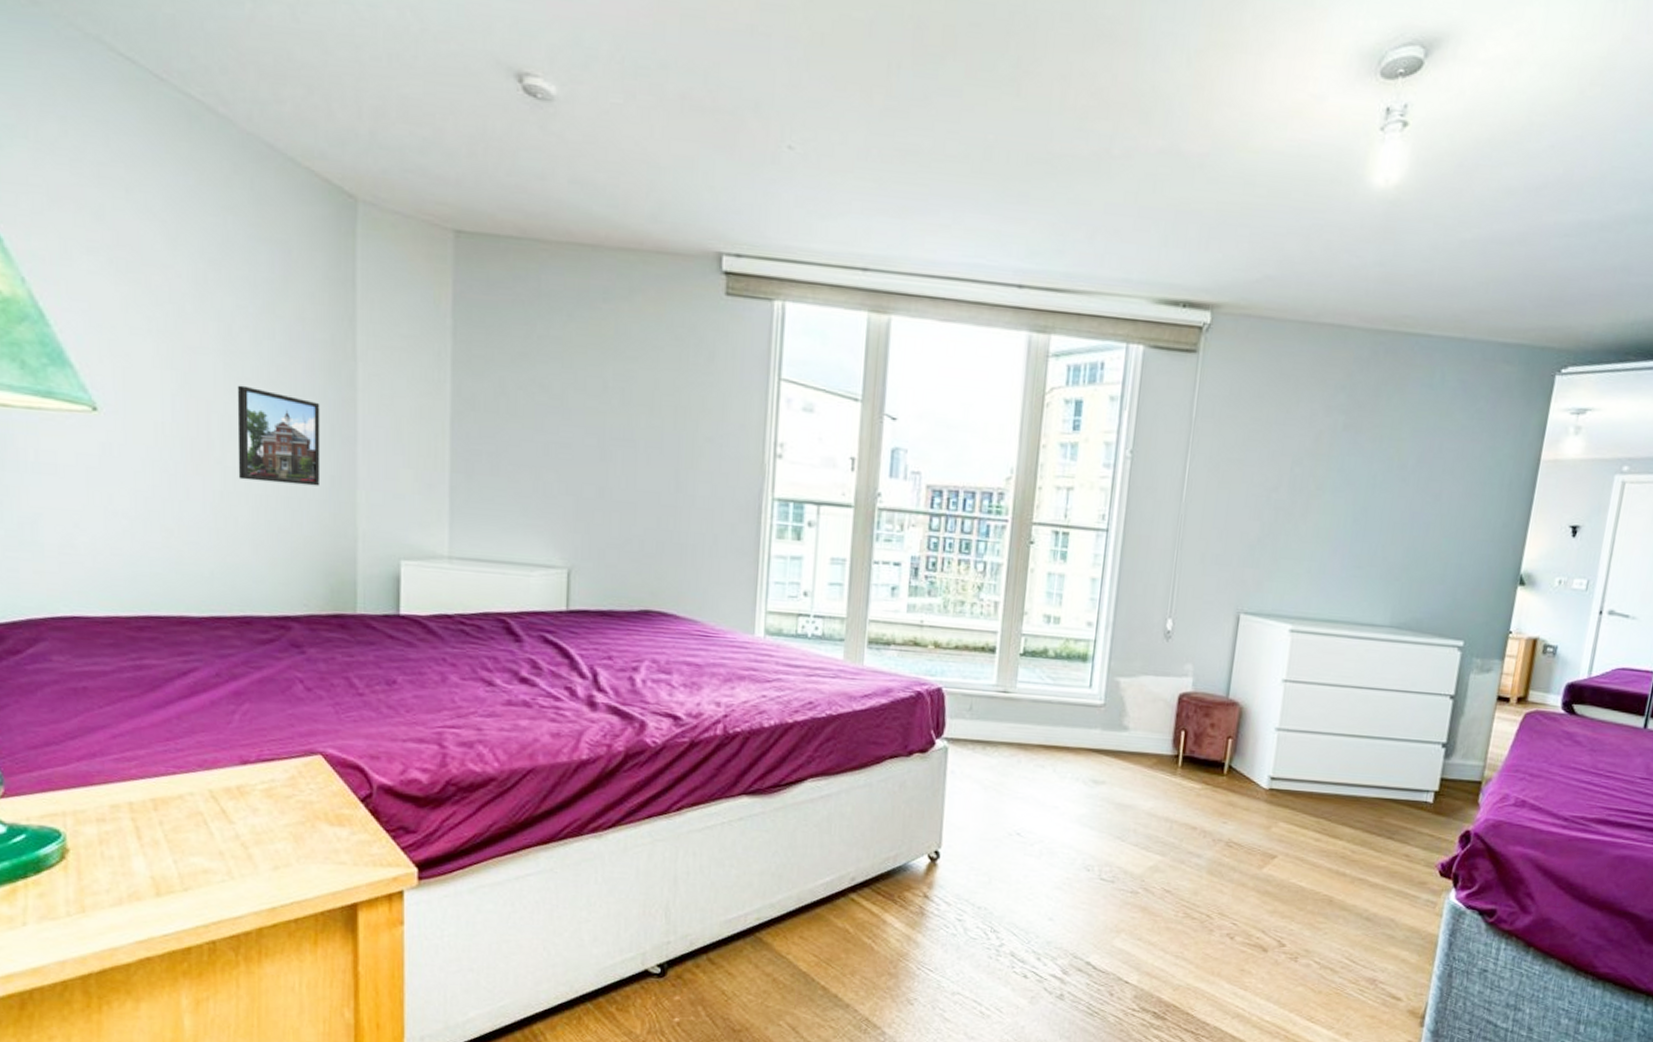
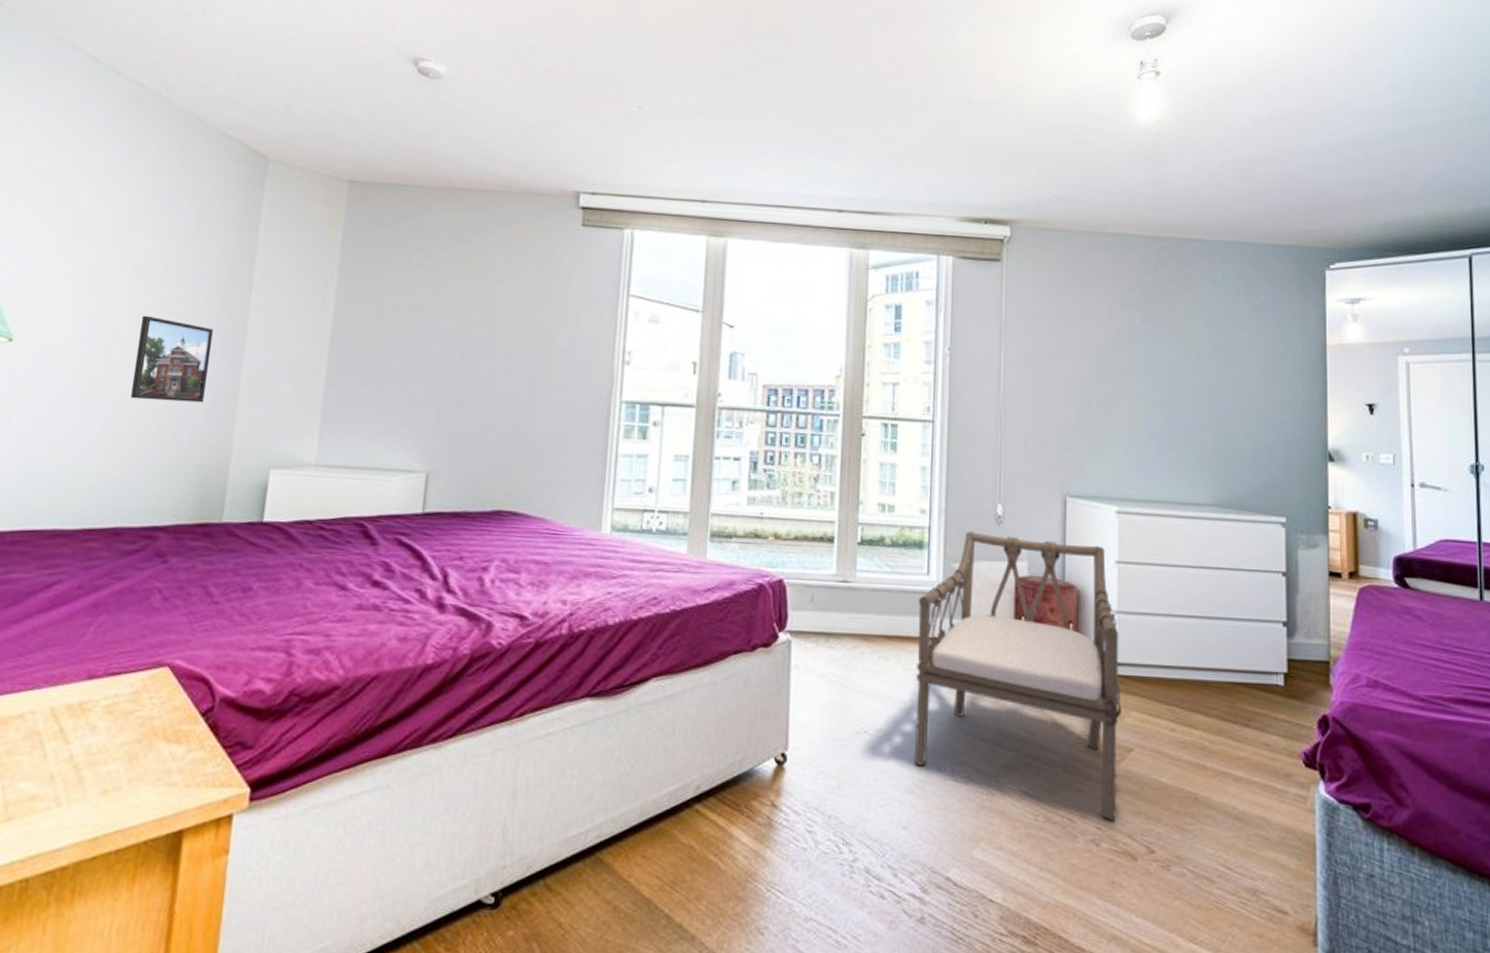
armchair: none [1064,645,1277,917] -> present [915,531,1121,820]

